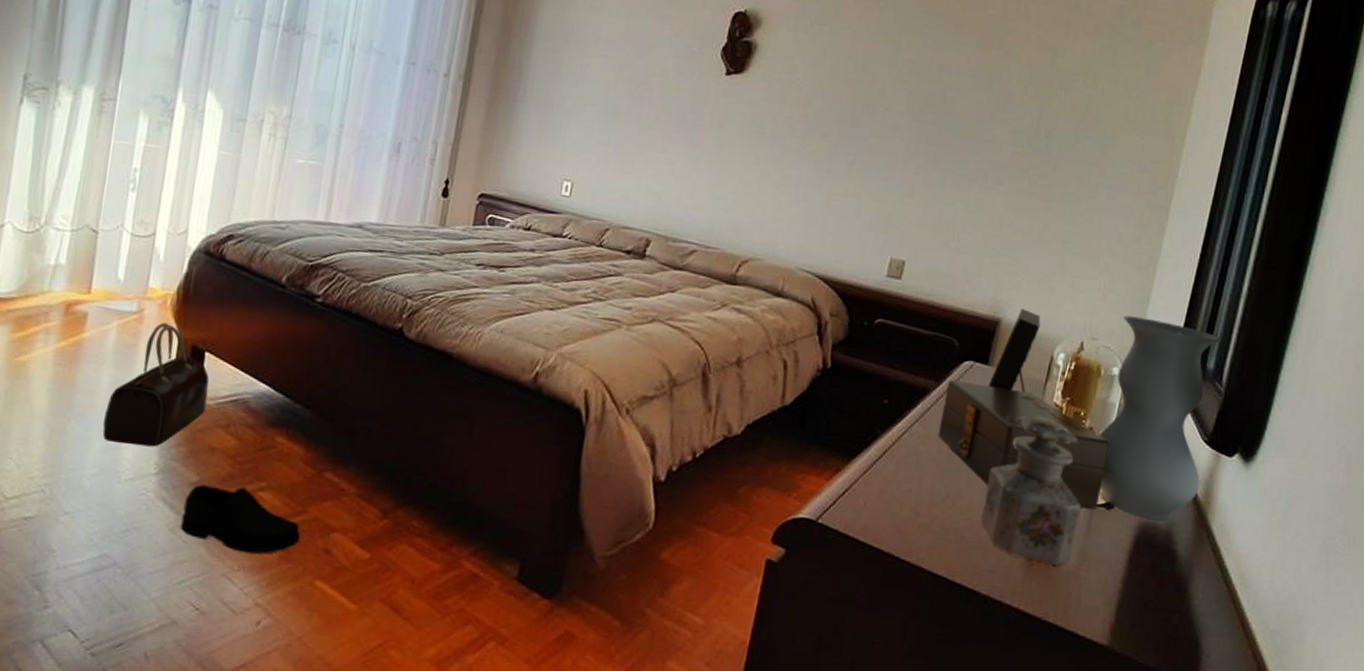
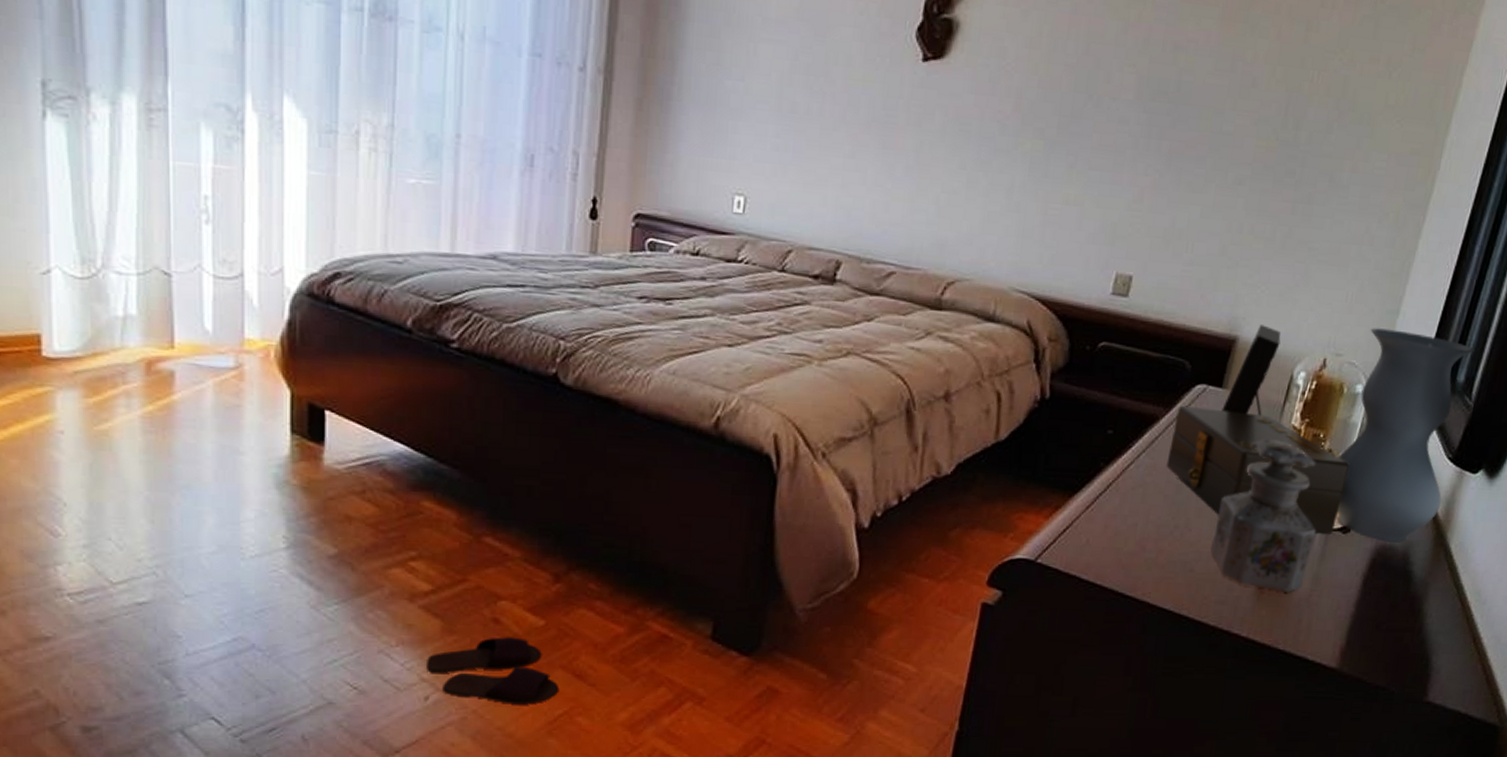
handbag: present [102,322,210,447] -> none [213,378,335,519]
shoe: present [180,484,301,553] -> none [324,557,464,626]
slippers: none [262,567,376,635] -> present [427,637,558,705]

